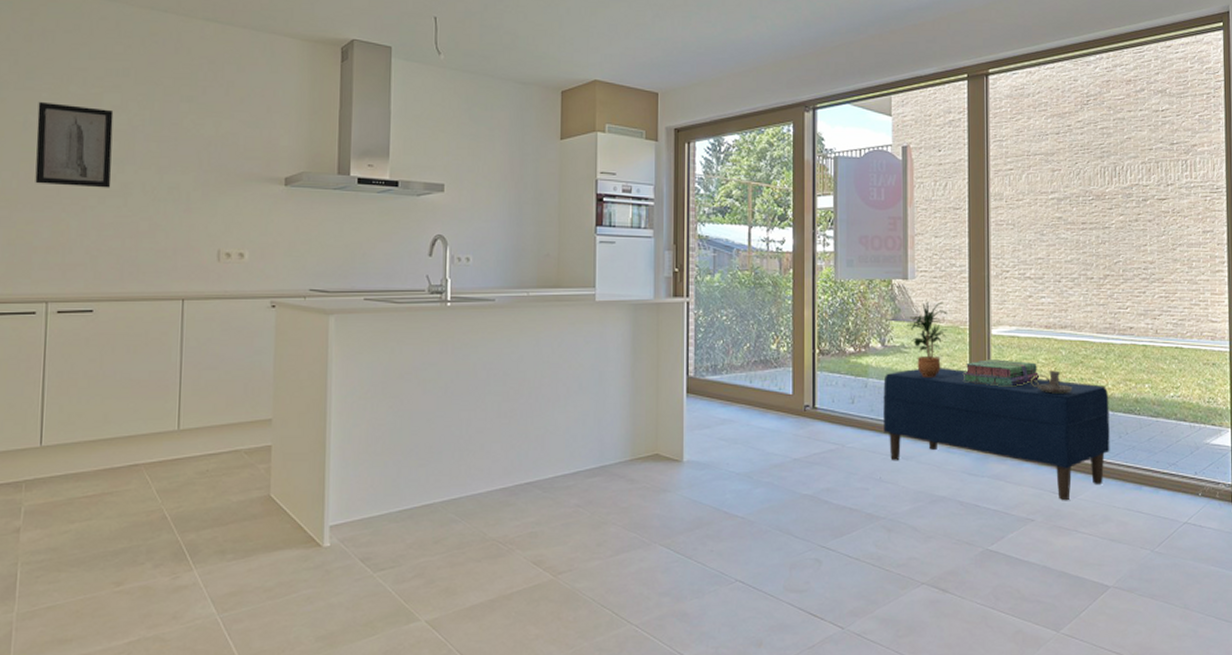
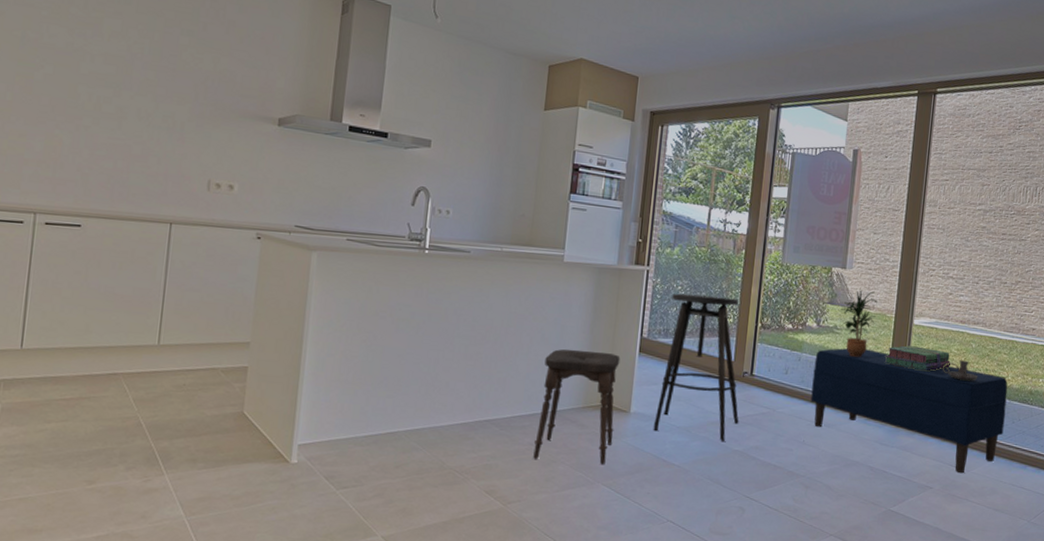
wall art: present [35,101,114,188] -> none [30,19,113,110]
stool: none [581,396,667,523] -> present [533,349,621,465]
stool: none [710,324,805,485] -> present [653,293,739,441]

